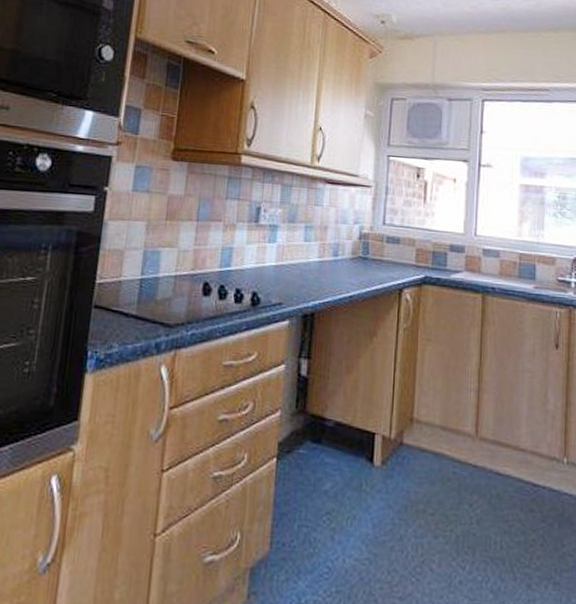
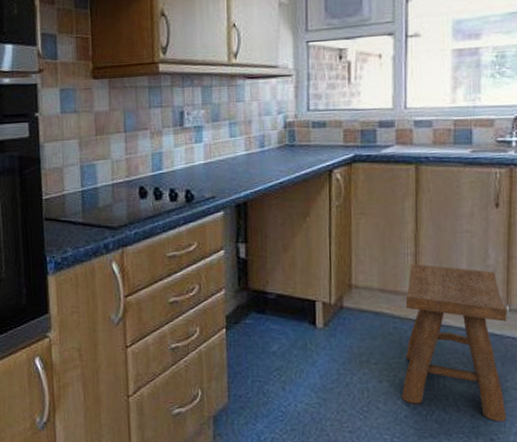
stool: none [457,401,565,595] -> present [402,264,507,421]

